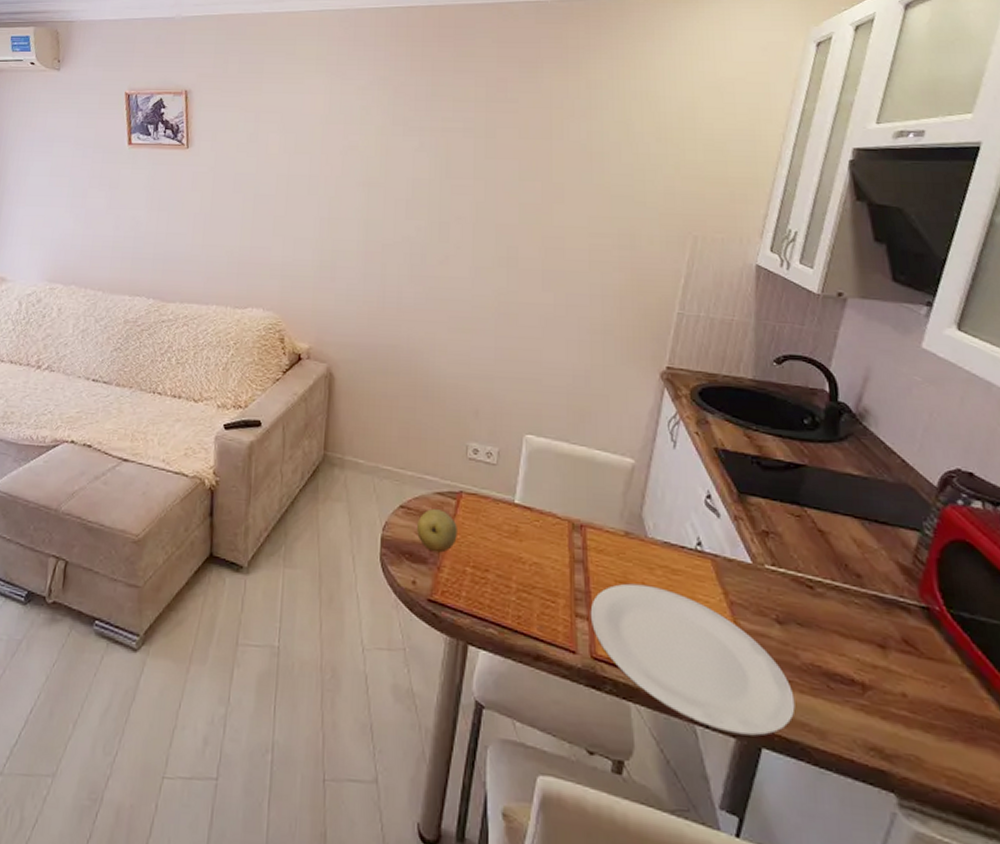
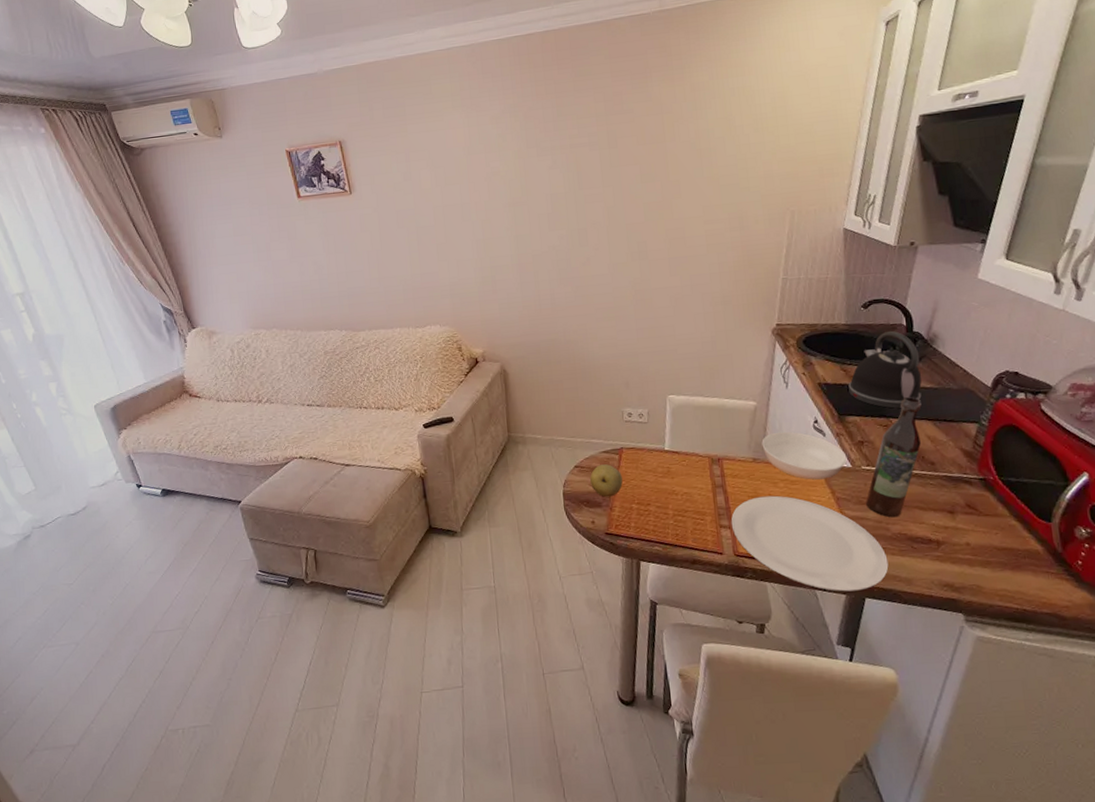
bowl: none [638,502,747,574] -> present [761,431,848,480]
kettle: none [752,397,847,496] -> present [848,331,922,409]
wine bottle: none [768,482,846,641] -> present [866,396,922,518]

